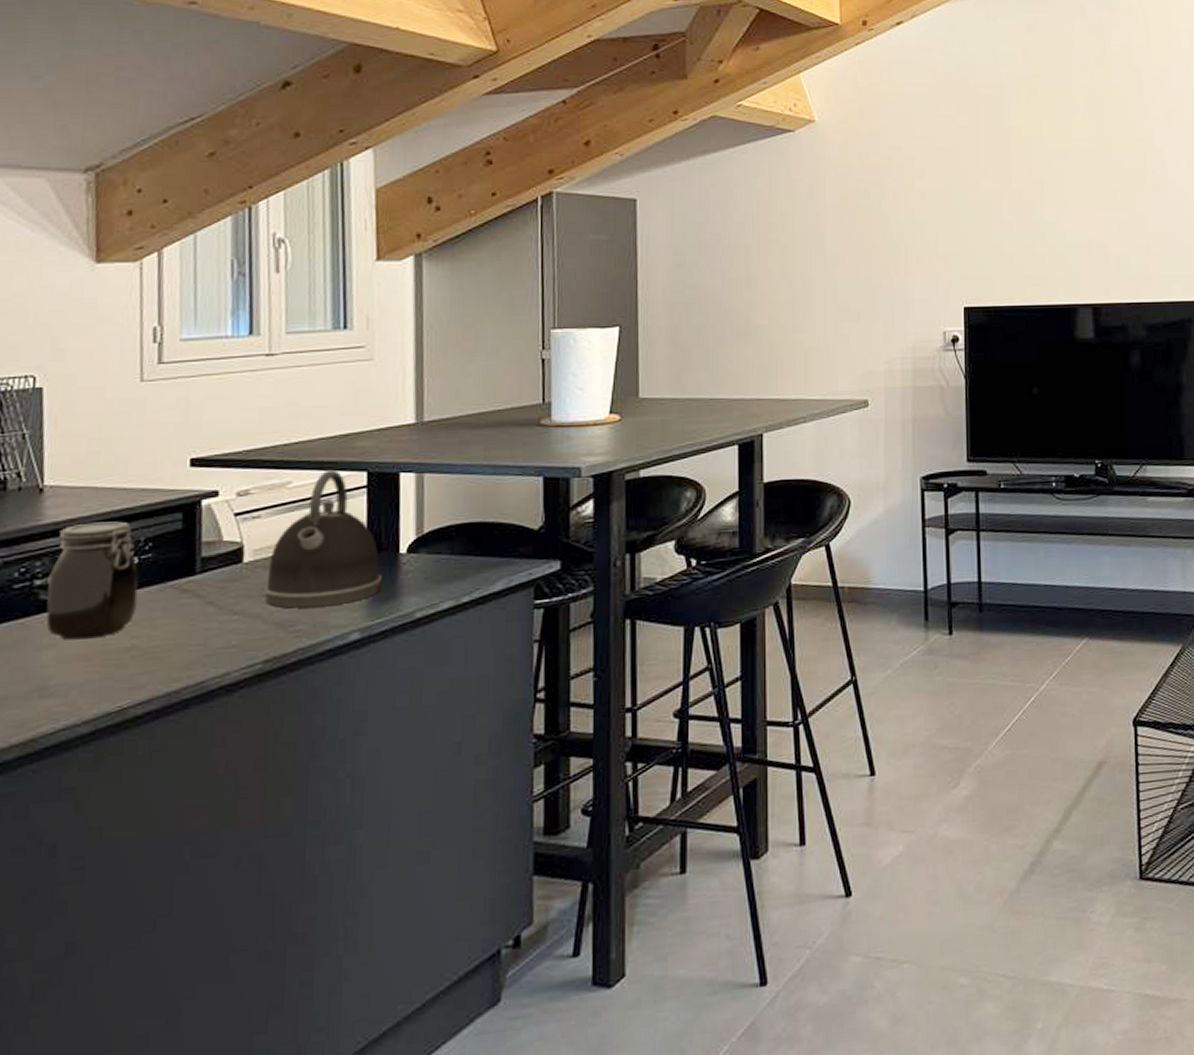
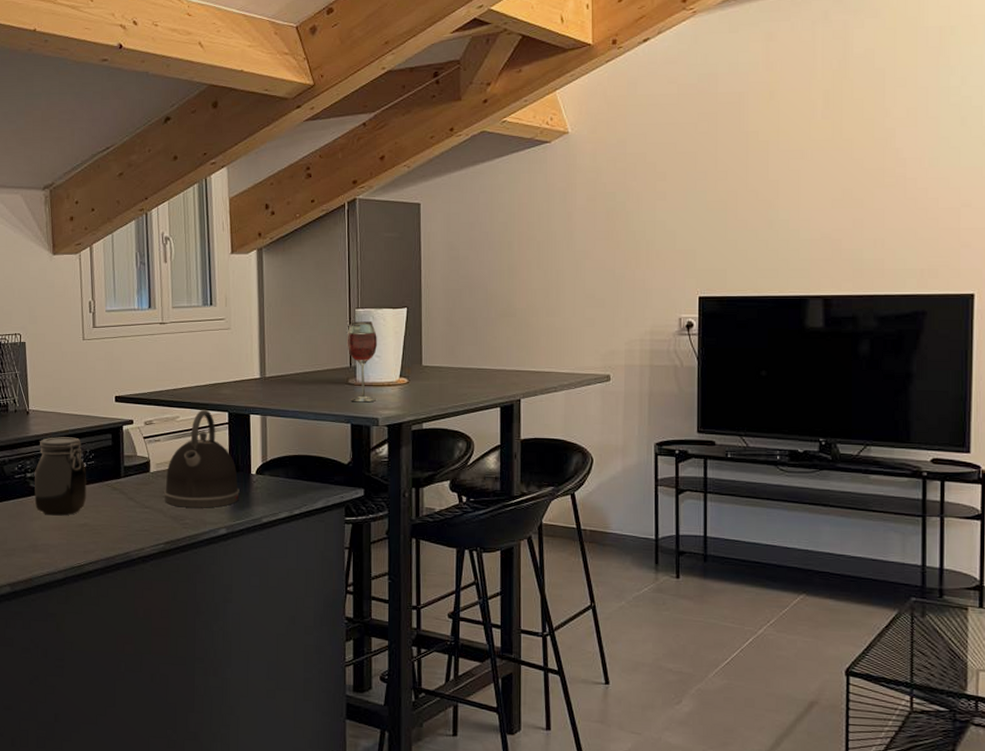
wineglass: none [538,345,580,449] -> present [347,321,377,403]

